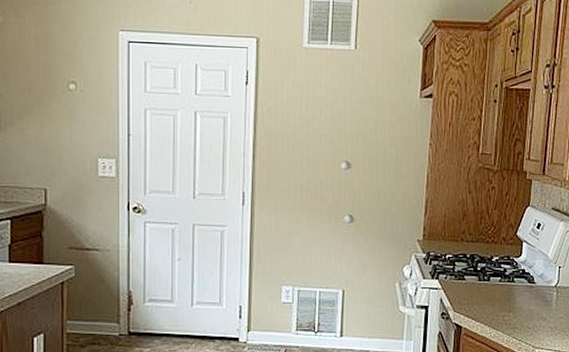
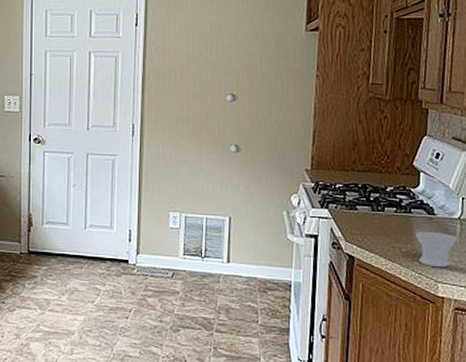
cup: none [517,299,554,334] -> present [415,231,458,268]

